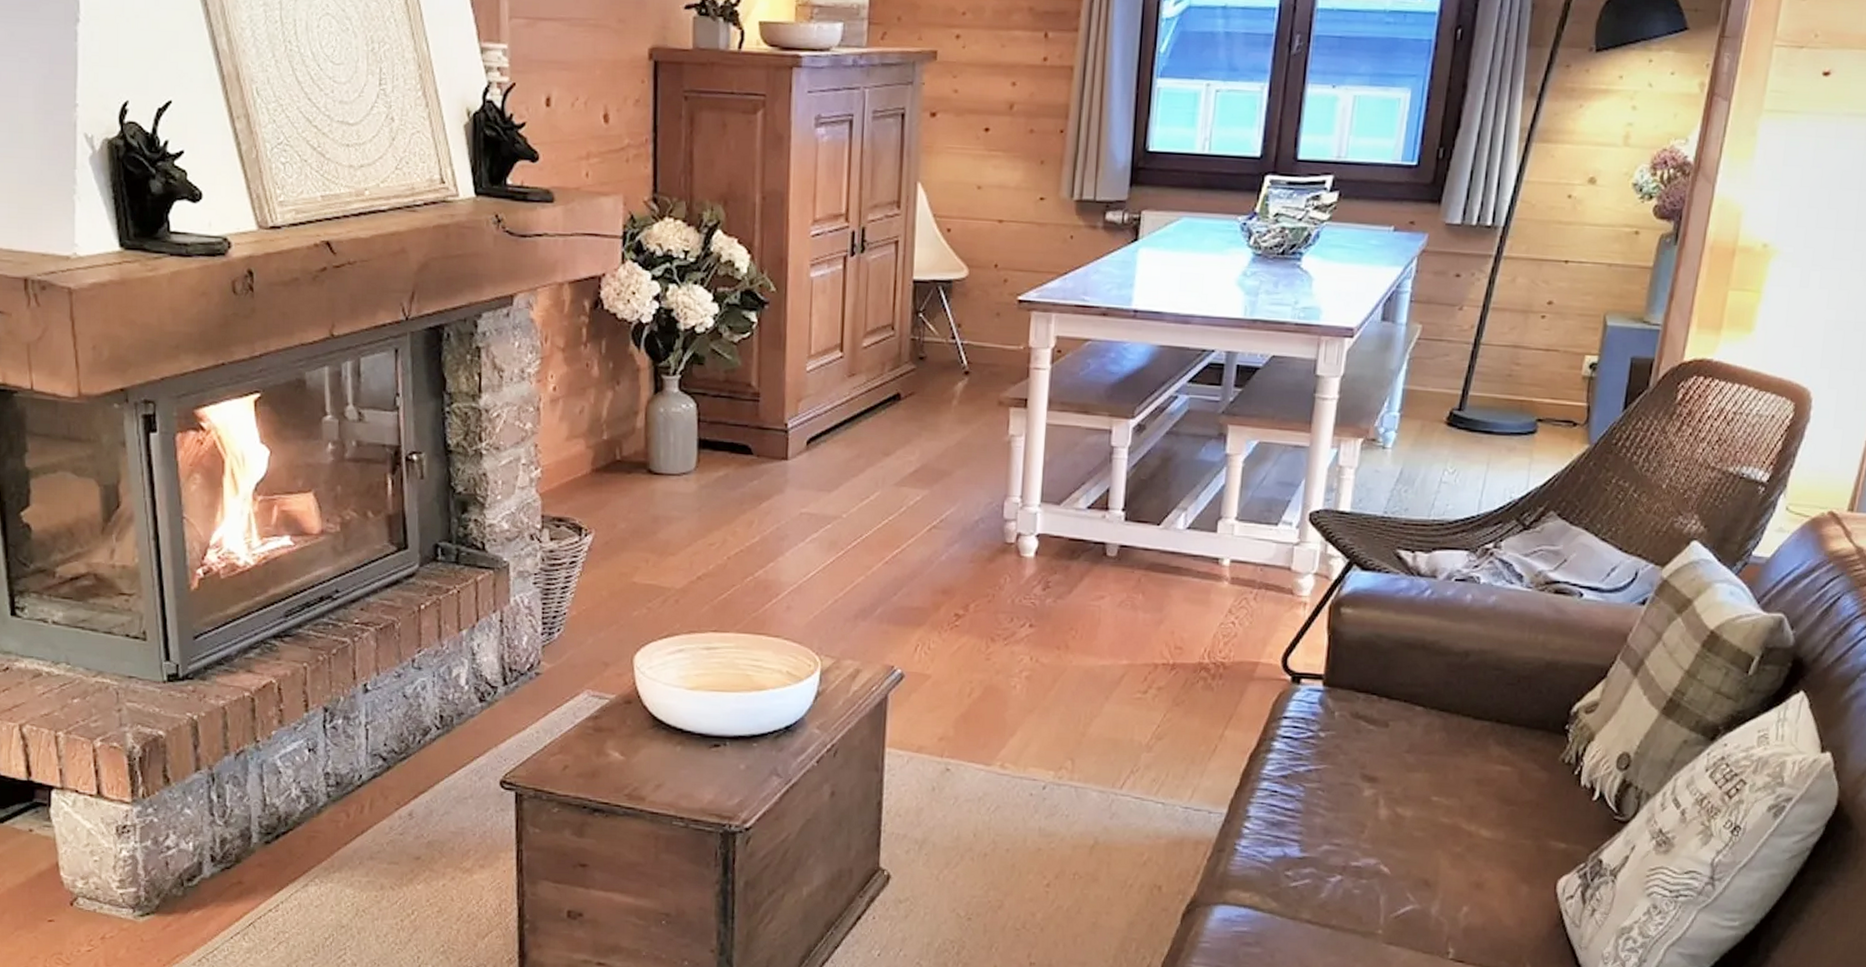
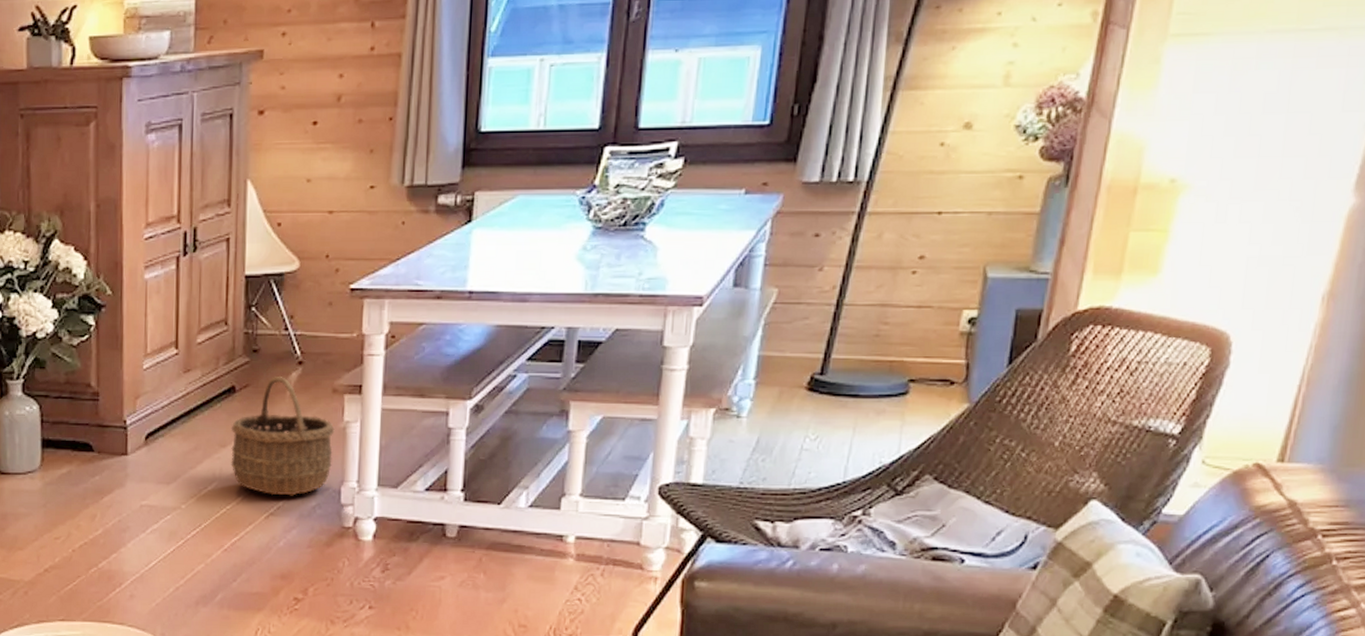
wicker basket: none [894,385,1000,509] -> present [231,375,335,496]

